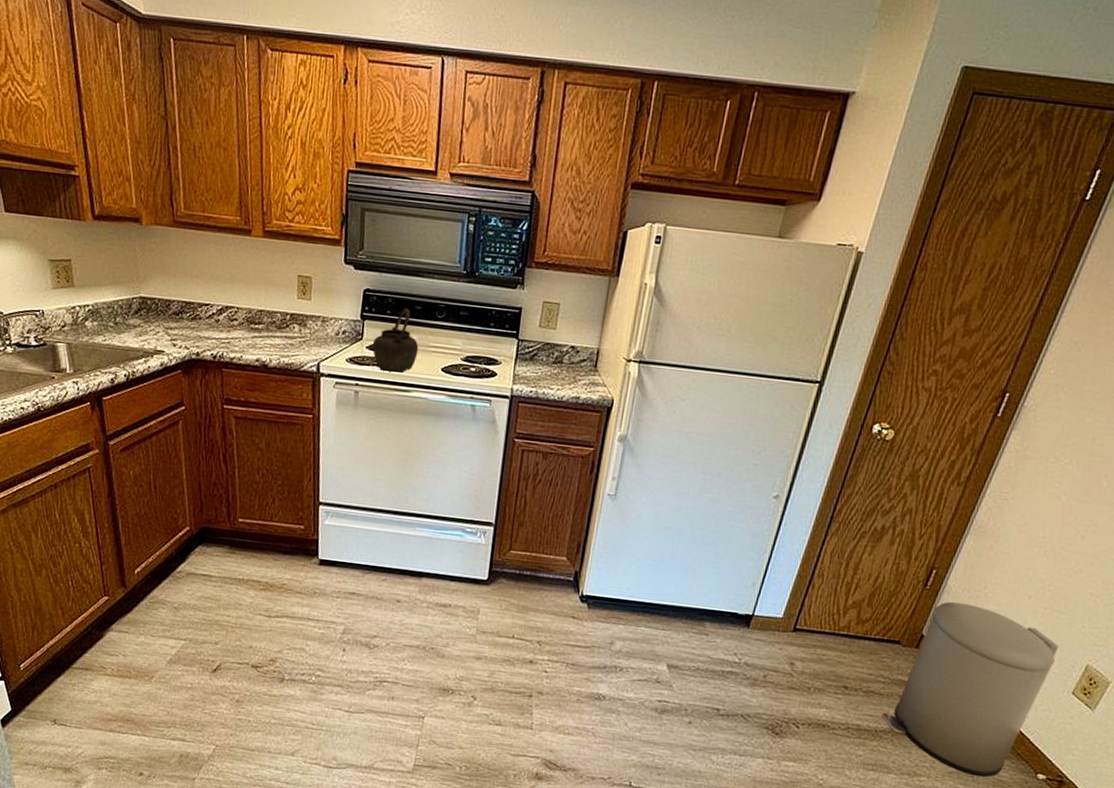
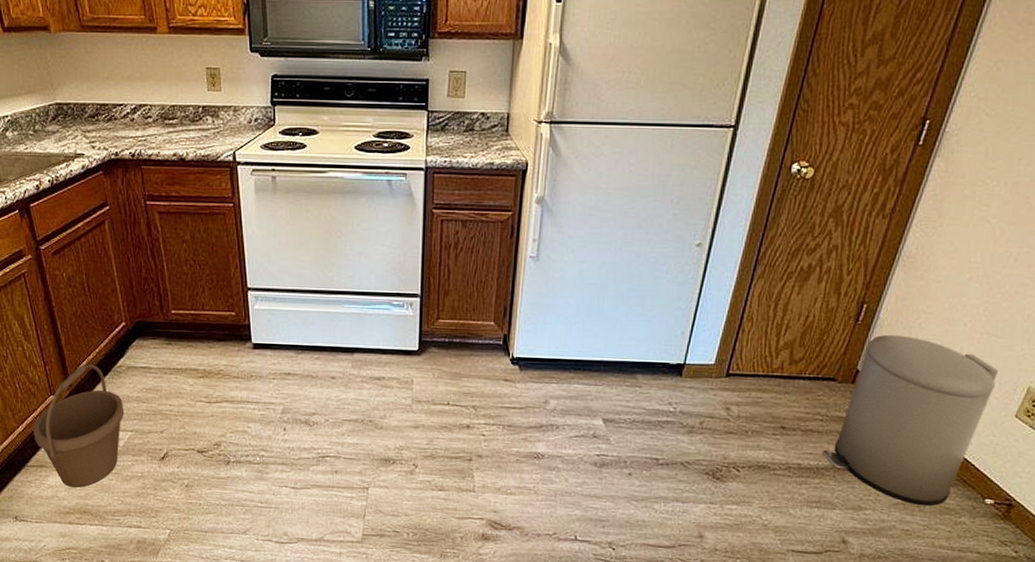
bucket: none [82,566,180,695] -> present [33,364,125,488]
kettle: present [372,308,419,373] -> none [284,90,331,154]

